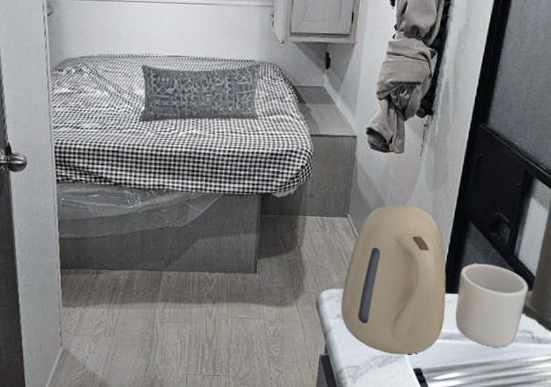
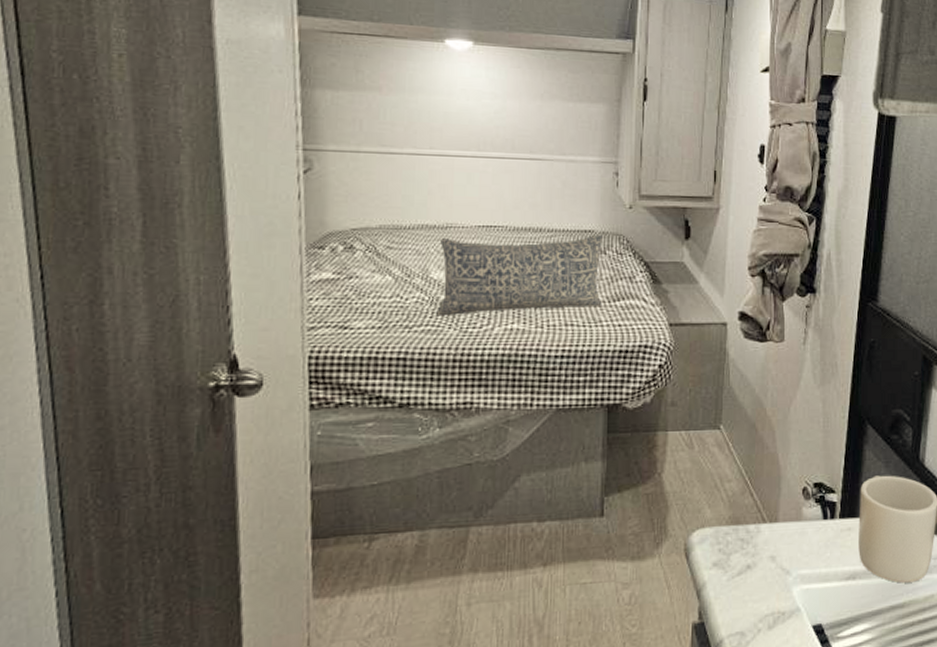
kettle: present [340,205,446,355] -> none [717,407,846,609]

